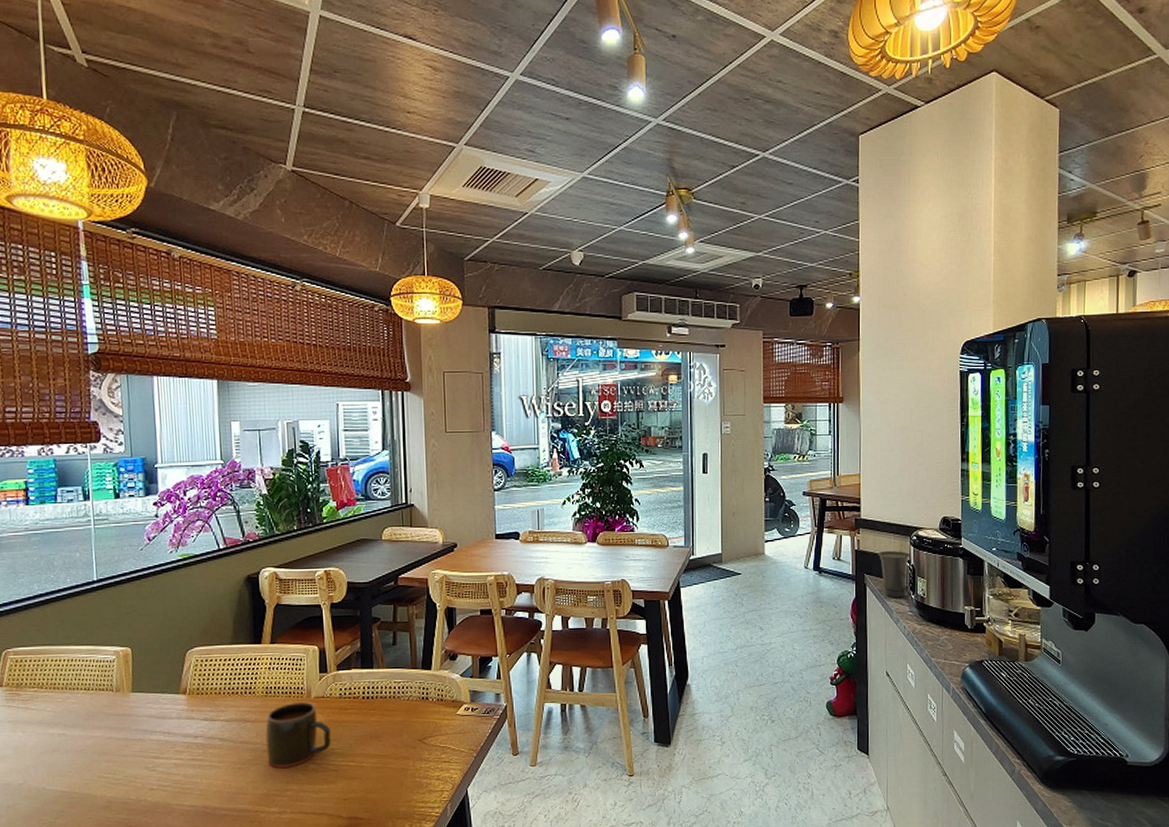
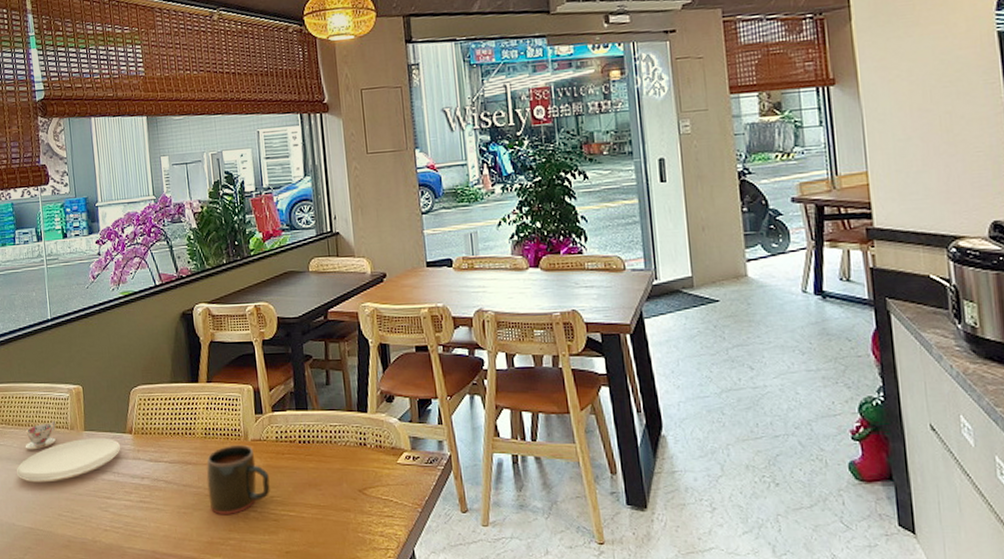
plate: none [49,699,173,746] -> present [16,438,121,483]
teacup: none [60,684,98,714] -> present [25,421,56,450]
cup: present [877,551,911,598] -> none [902,267,950,329]

